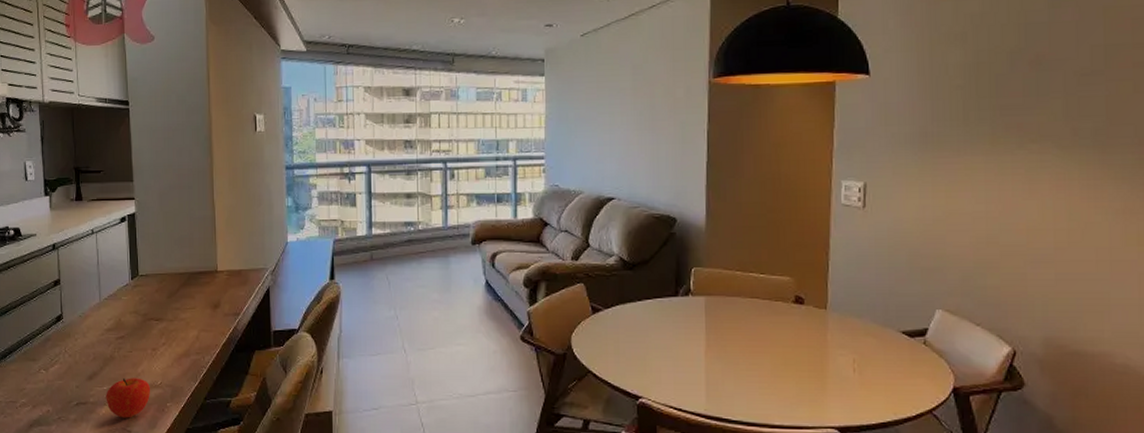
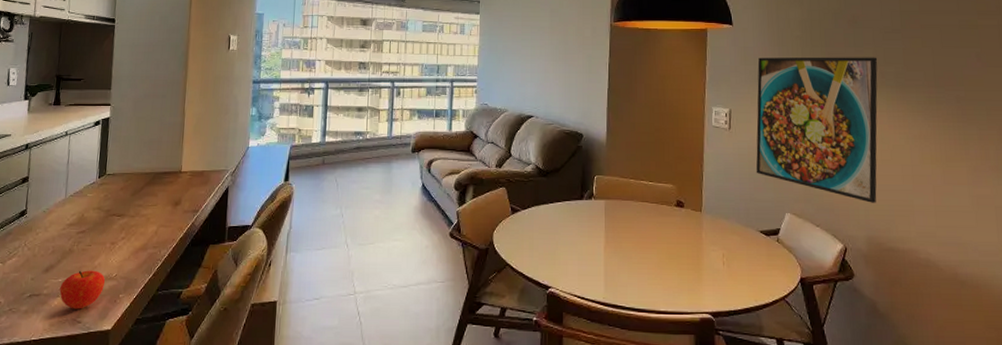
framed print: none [897,109,1069,296] -> present [756,57,878,203]

